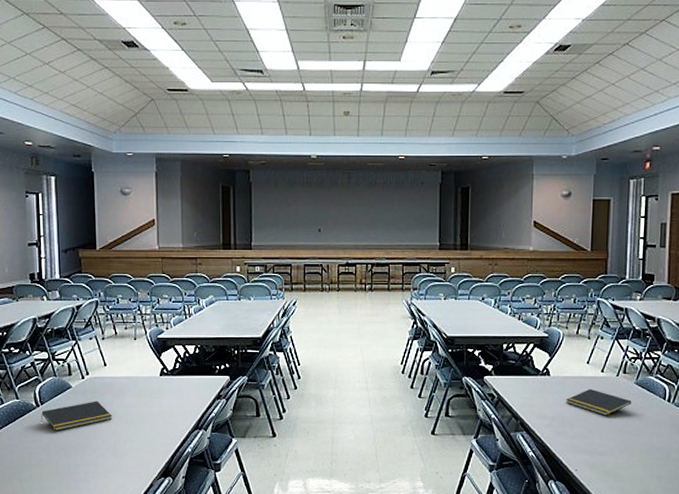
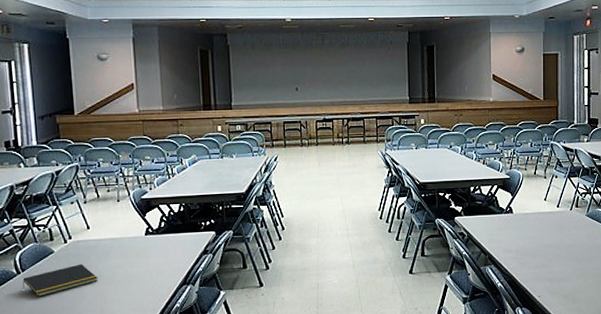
notepad: present [566,388,632,416] -> none [528,222,584,246]

